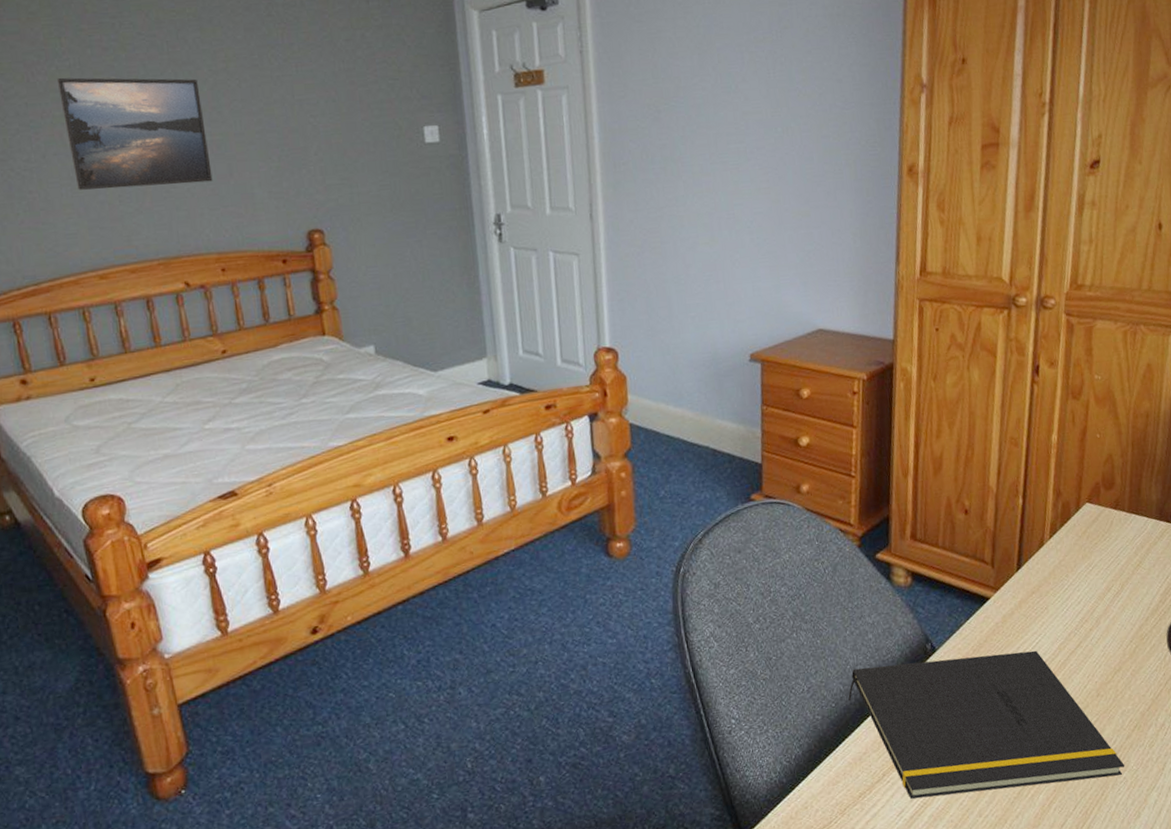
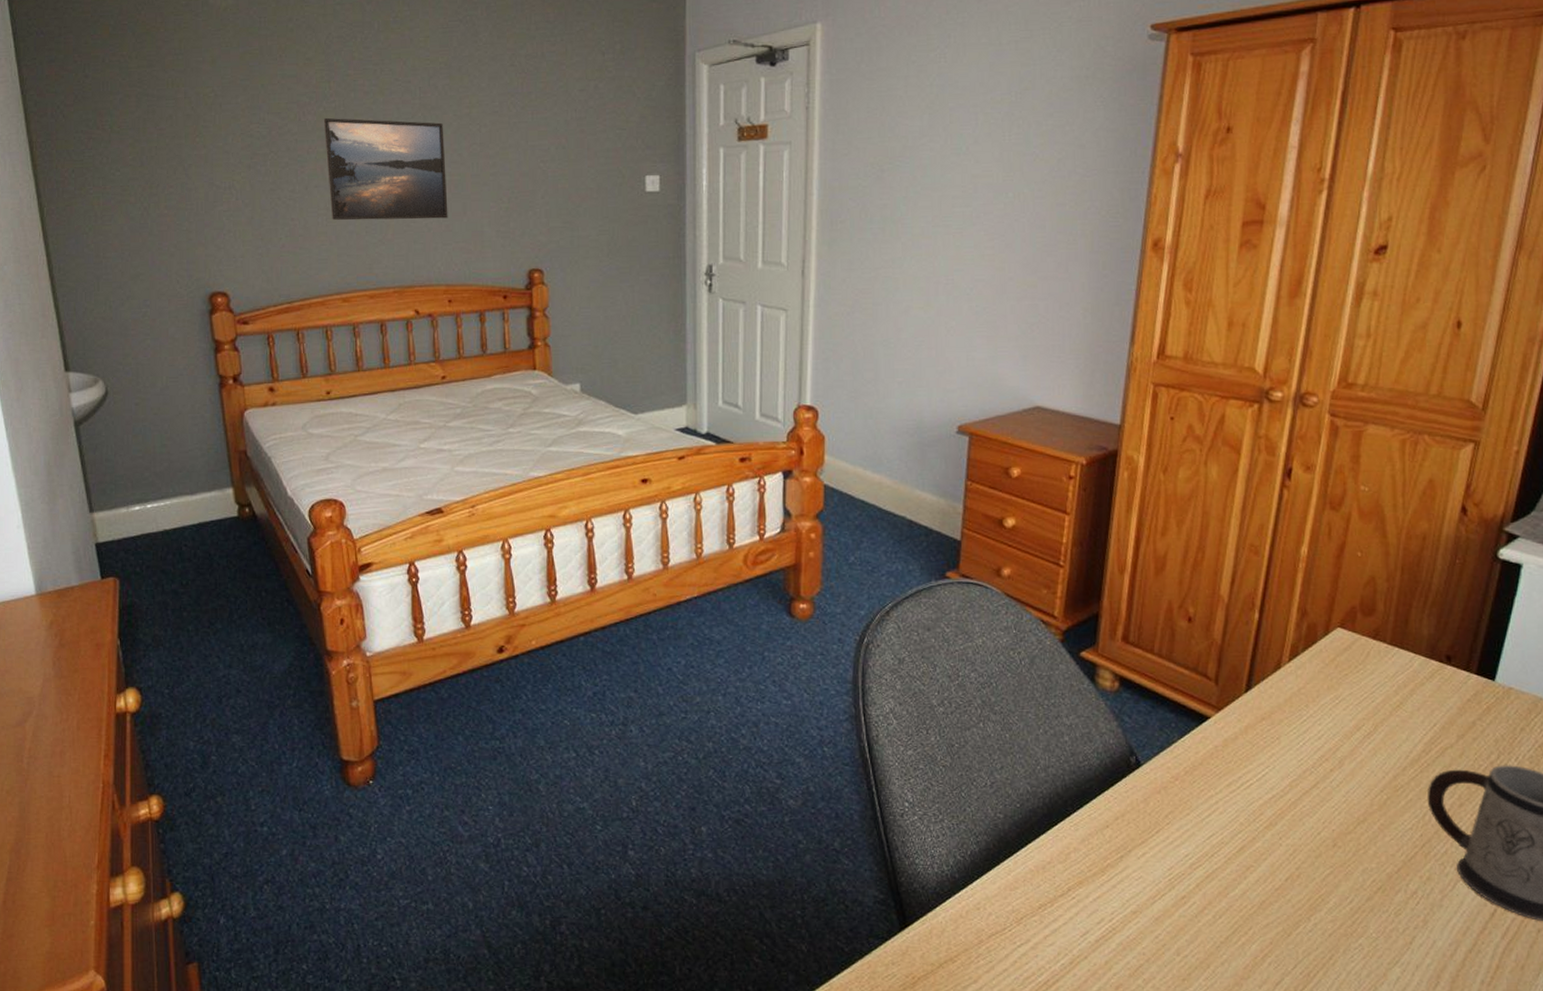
notepad: present [848,650,1125,799] -> none [1036,771,1362,941]

